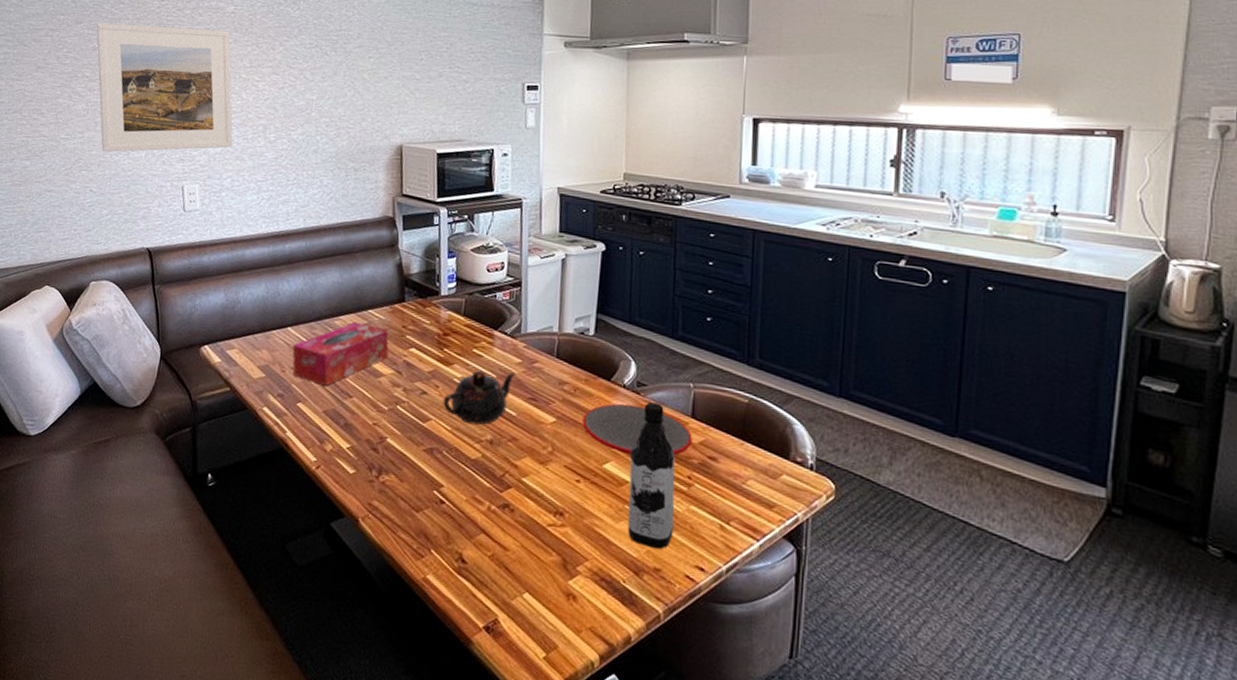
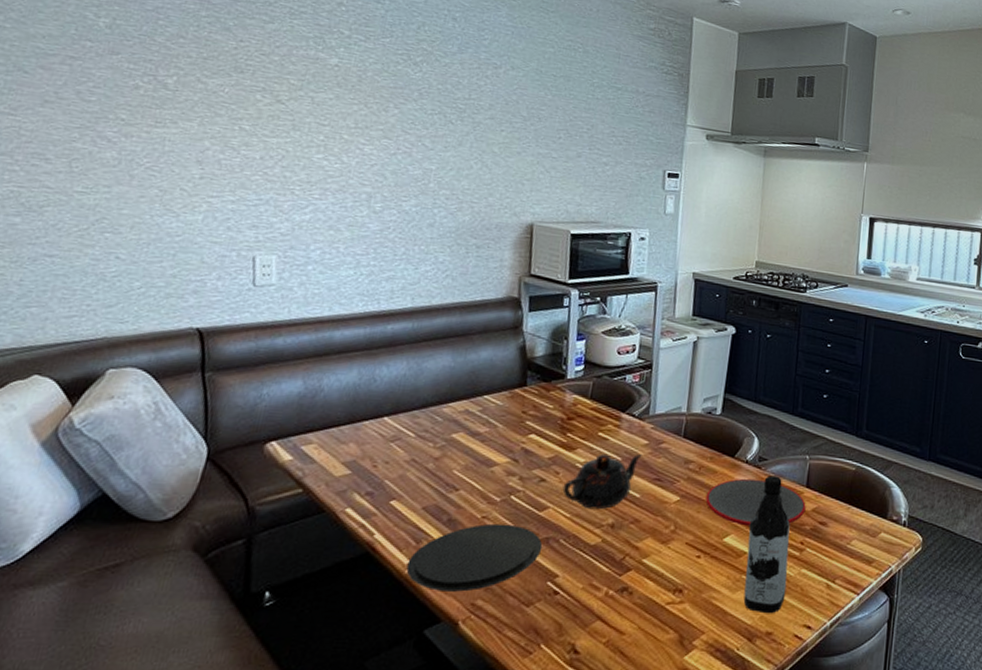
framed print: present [96,22,233,153] -> none [138,56,331,216]
tissue box: present [292,321,389,386] -> none [387,408,506,480]
plate: none [313,430,428,492] -> present [406,523,543,592]

